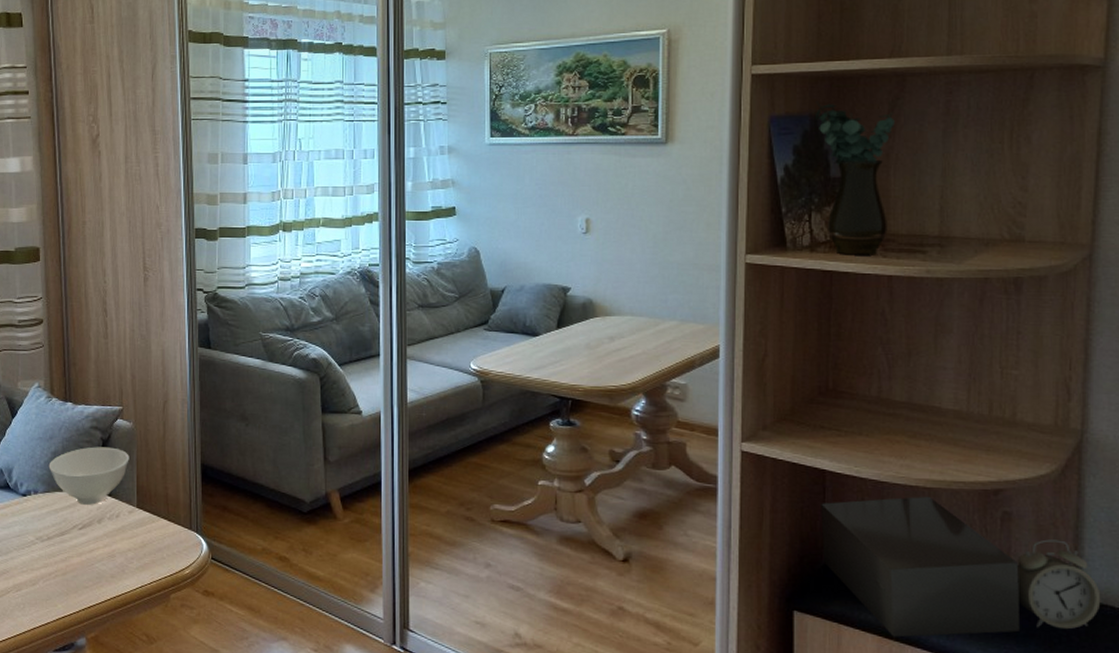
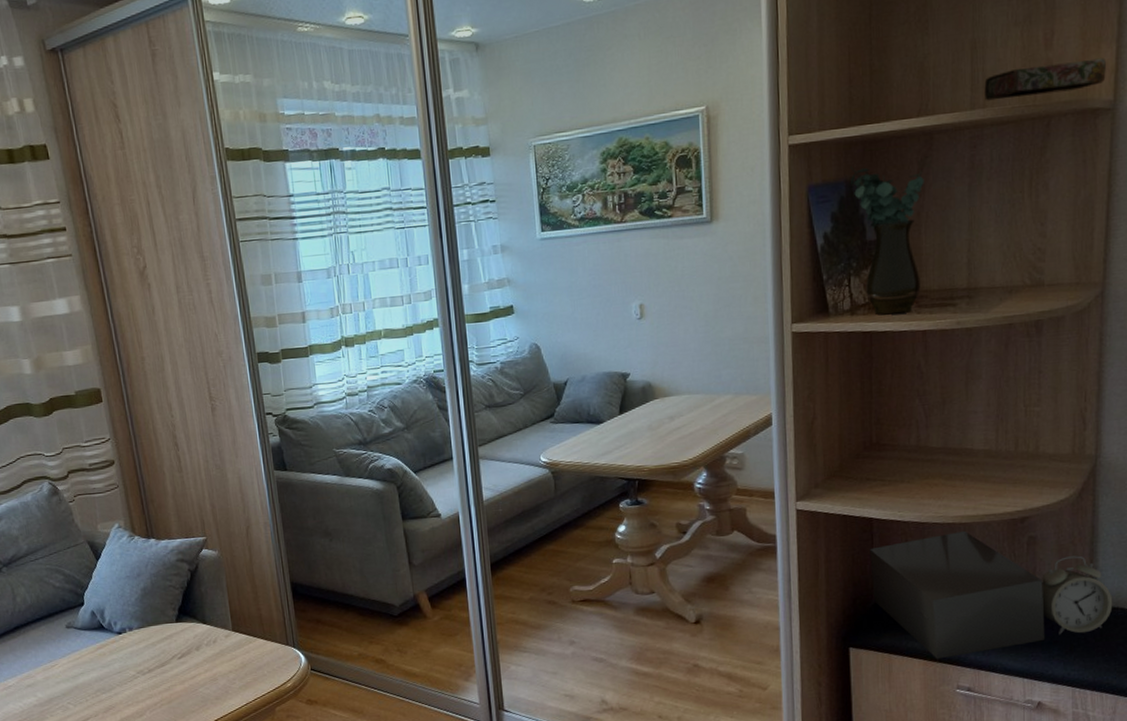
bowl: present [48,447,129,505] -> none [139,577,219,635]
decorative box: none [962,15,1096,48] -> present [984,57,1106,101]

